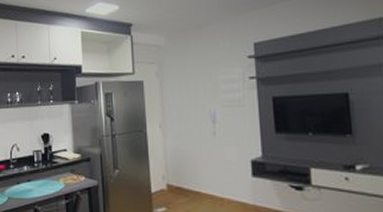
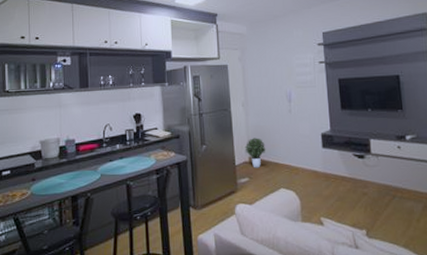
potted plant: none [162,163,186,197] -> present [244,138,266,168]

